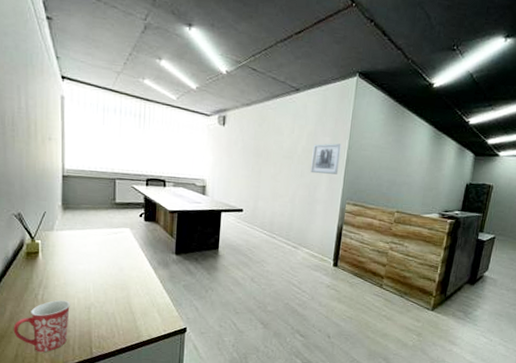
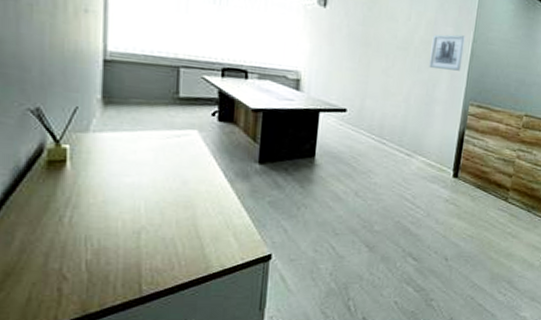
mug: present [13,300,70,353] -> none [24,223,111,294]

